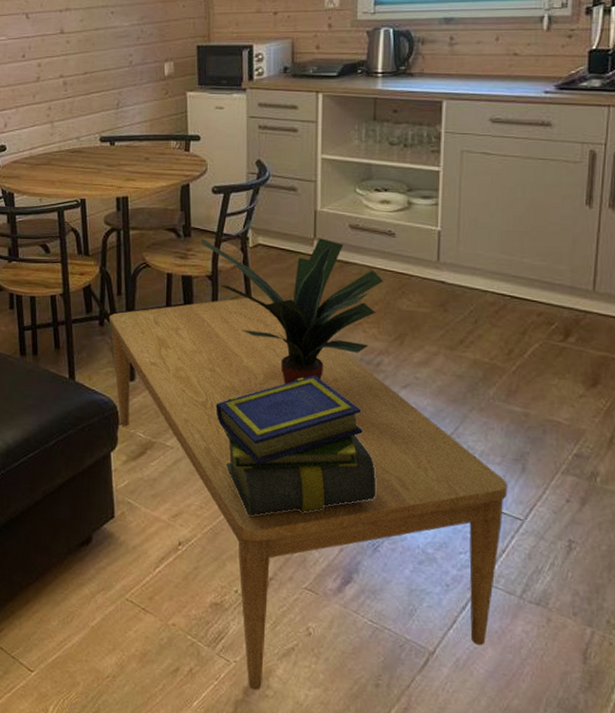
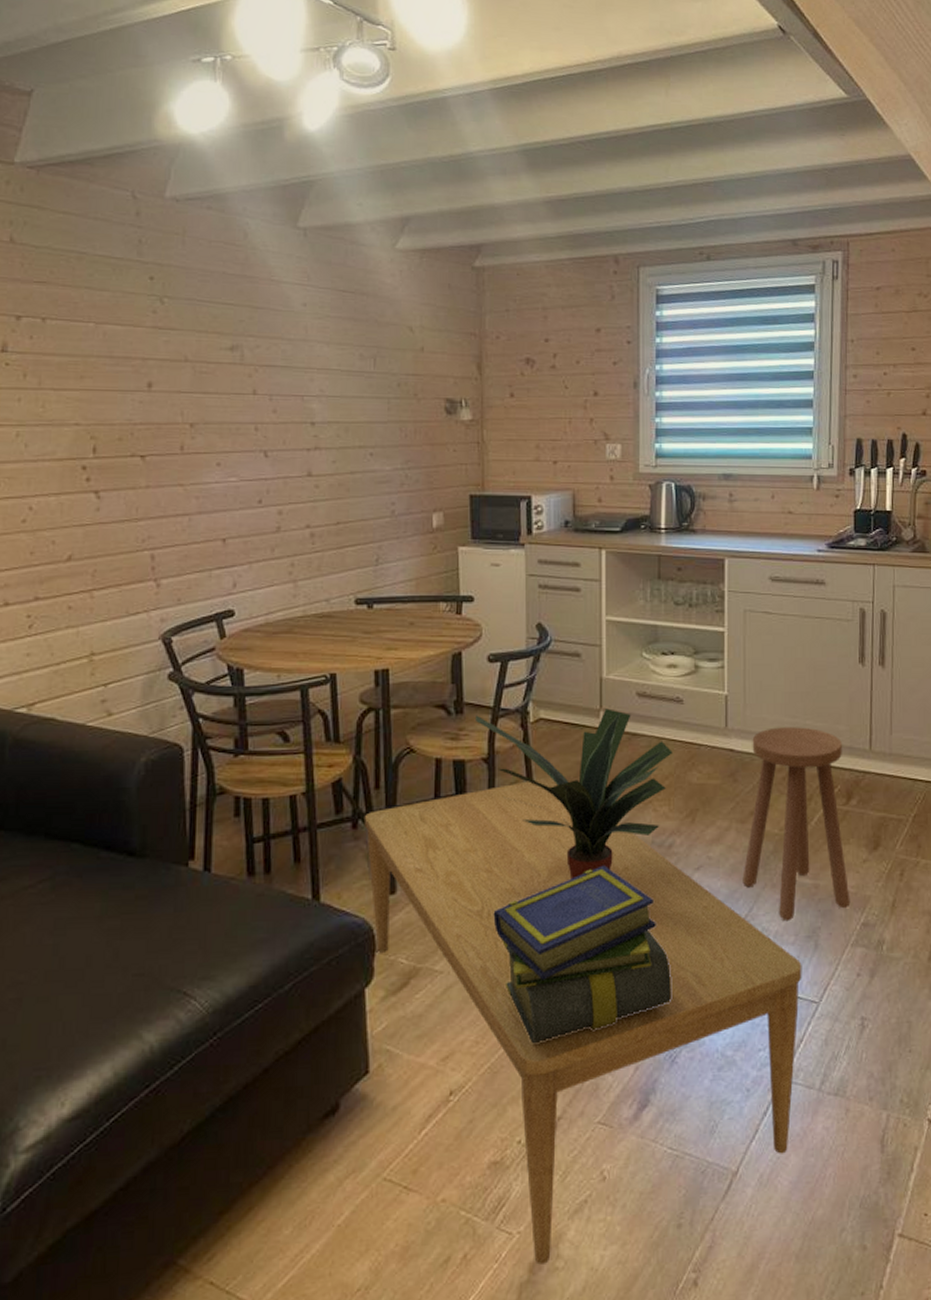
stool: none [449,263,563,444] -> present [742,727,851,922]

